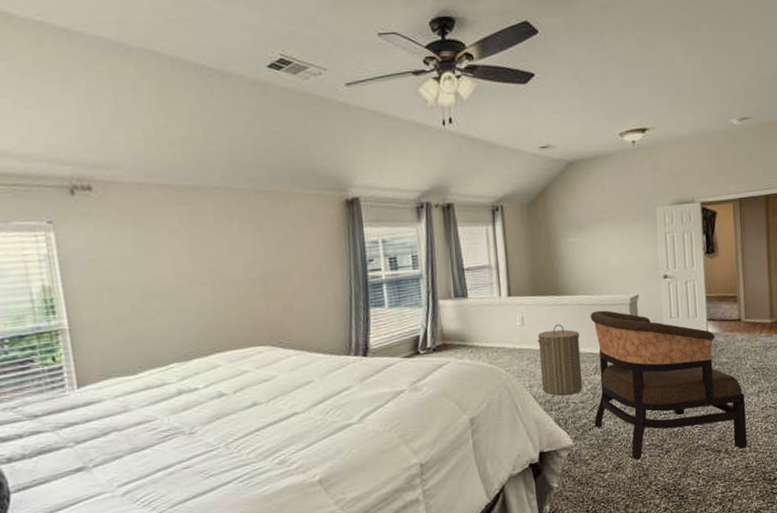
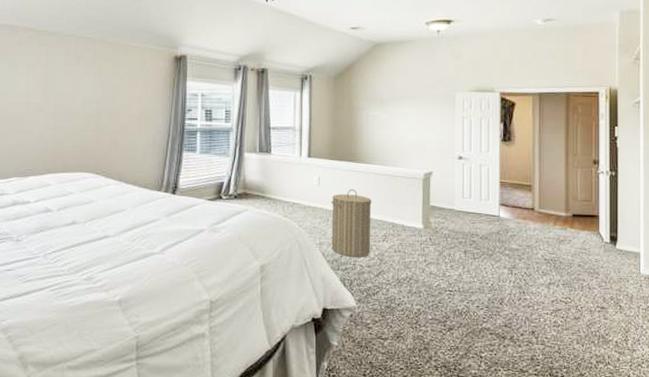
armchair: present [590,310,747,460] -> none [378,181,534,339]

